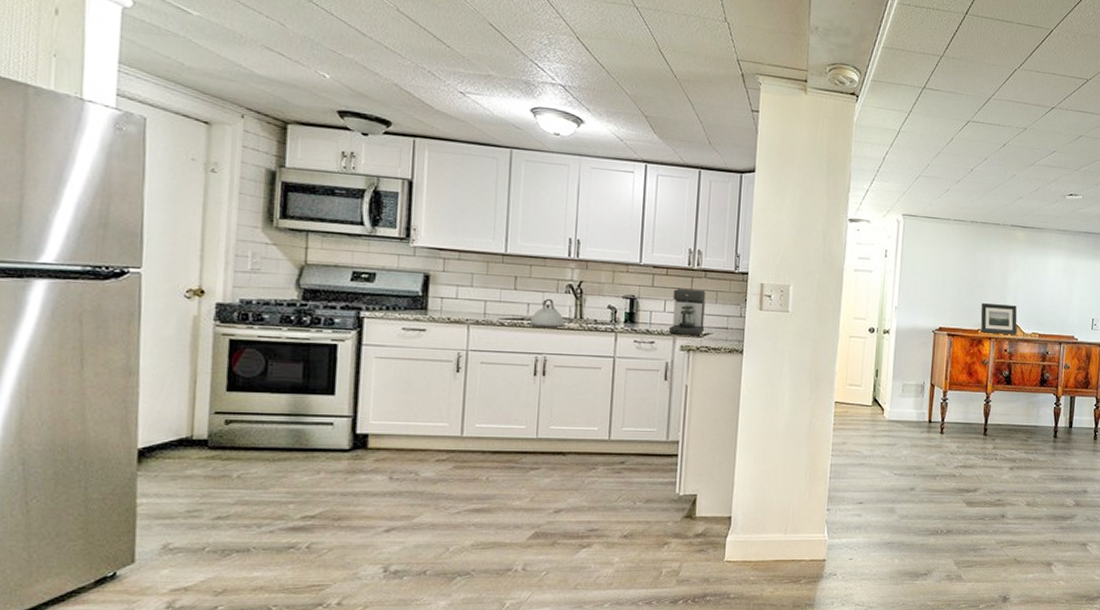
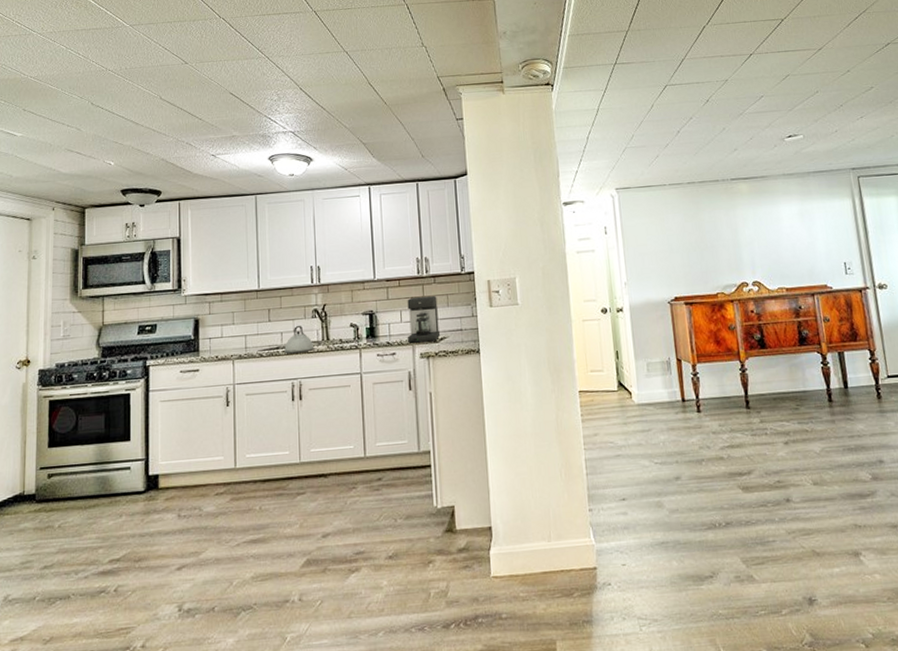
picture frame: present [980,303,1017,335] -> none [715,261,761,296]

